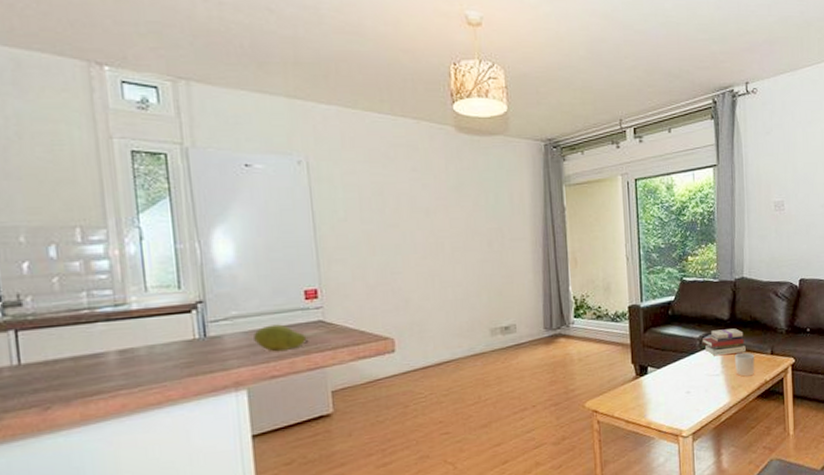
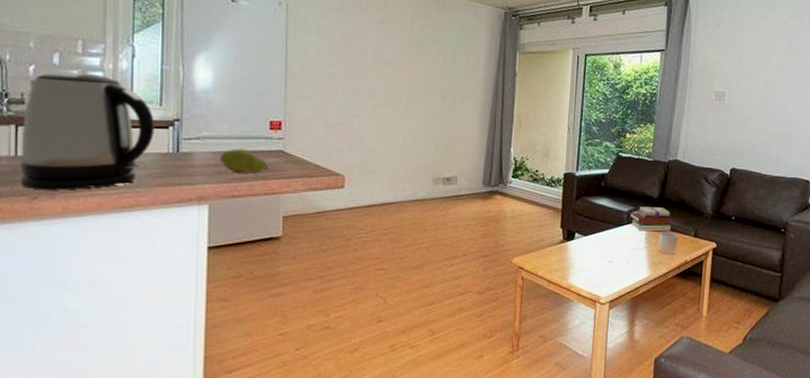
kettle: none [22,263,176,399] -> present [20,72,154,191]

